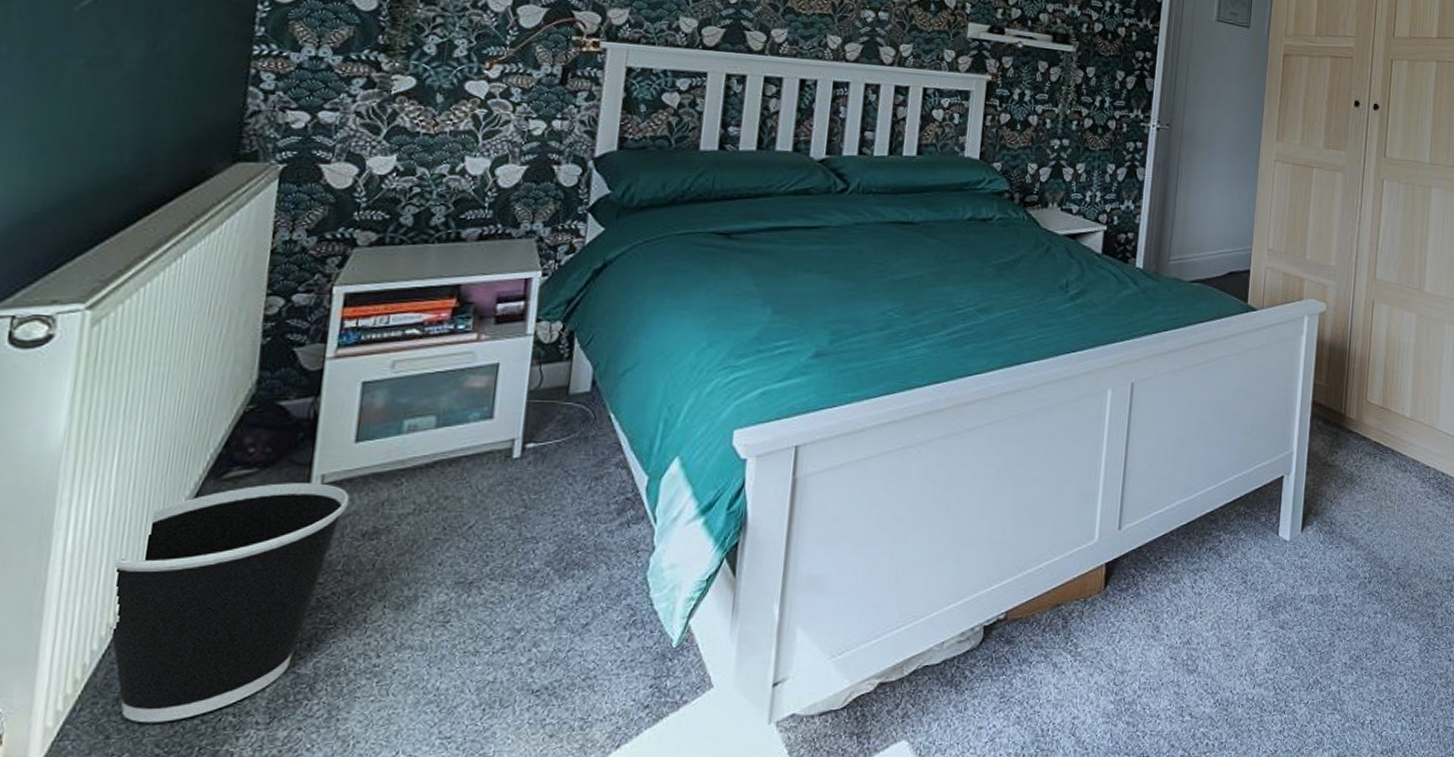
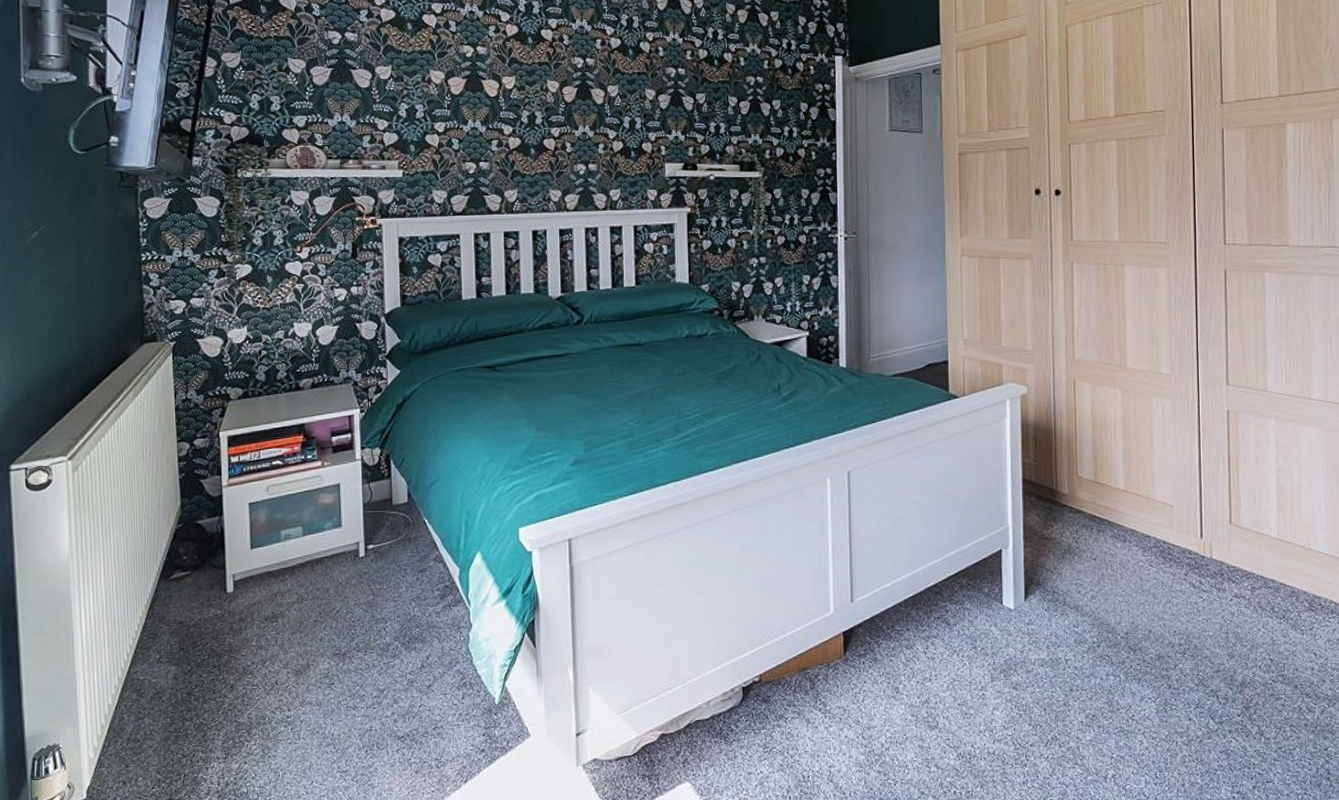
wastebasket: present [110,483,350,723] -> none [114,581,254,757]

